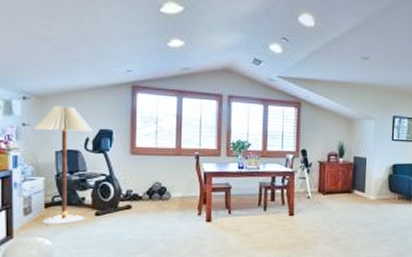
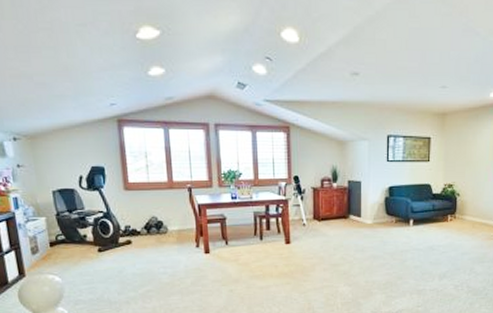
floor lamp: present [32,106,94,224] -> none [27,145,88,262]

